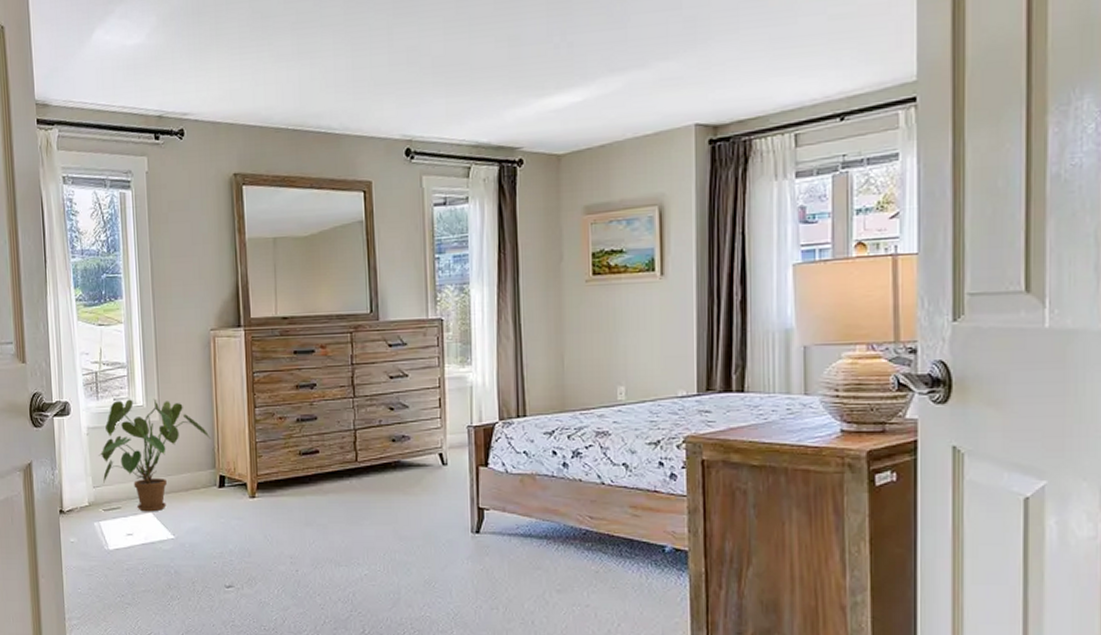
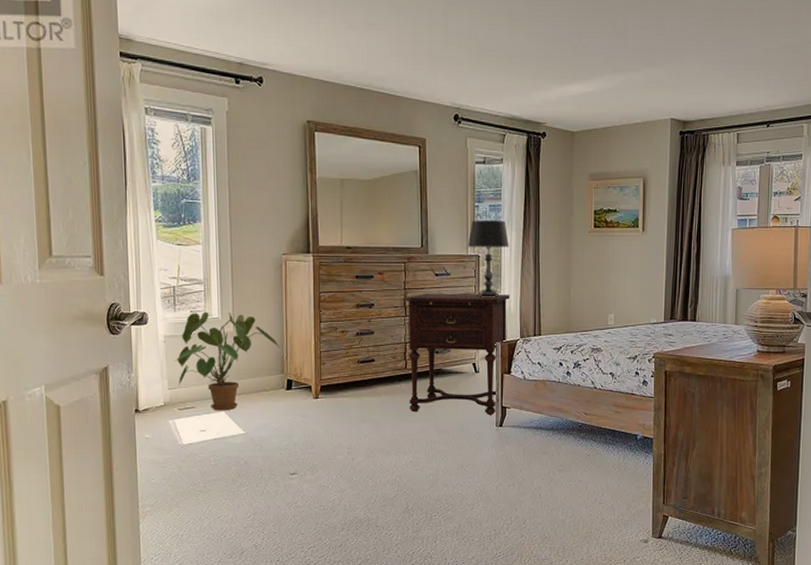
side table: none [353,366,483,518] -> present [405,293,509,415]
table lamp: none [427,274,480,371] -> present [467,220,509,297]

